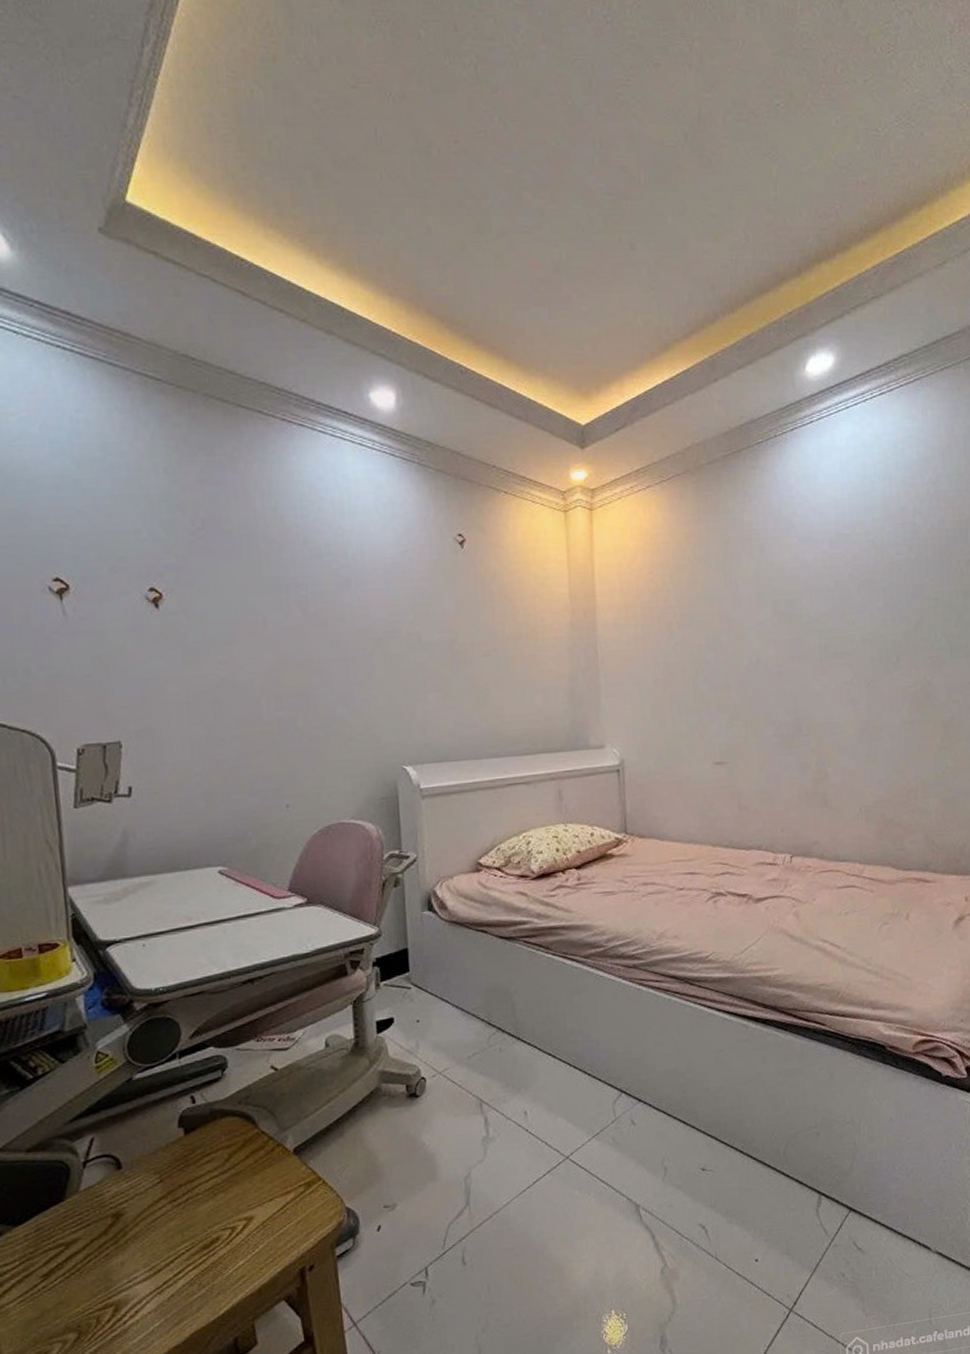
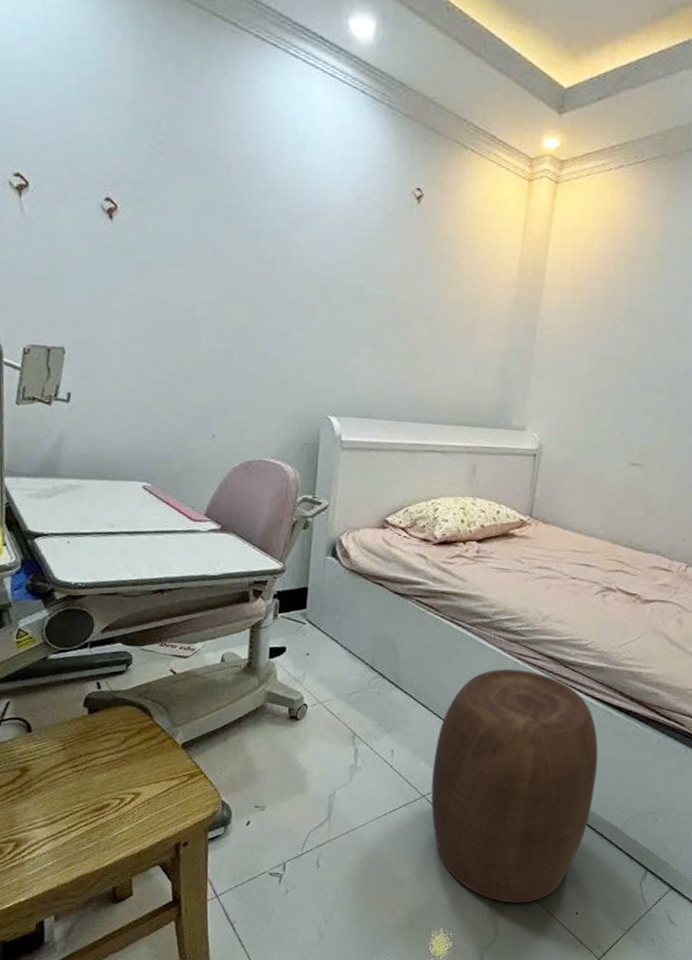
stool: none [571,996,748,1264] -> present [431,668,599,903]

